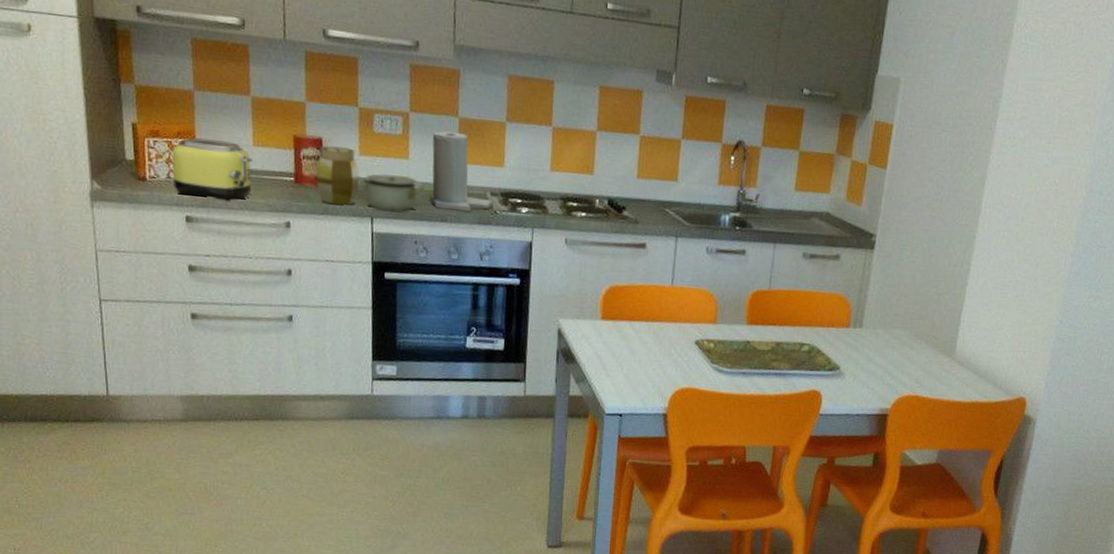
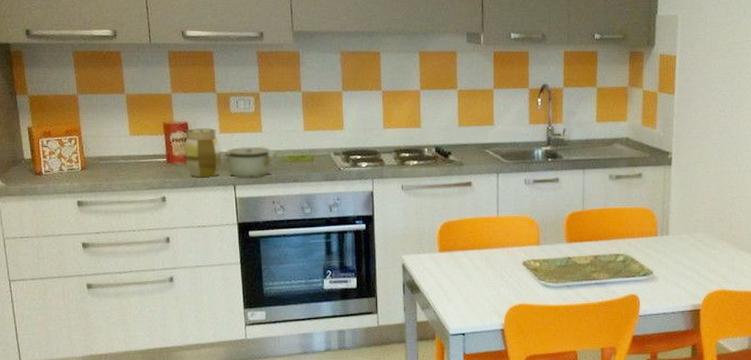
toaster: present [171,137,253,202] -> none [62,133,131,185]
paper towel: present [430,131,494,212] -> none [280,105,337,172]

